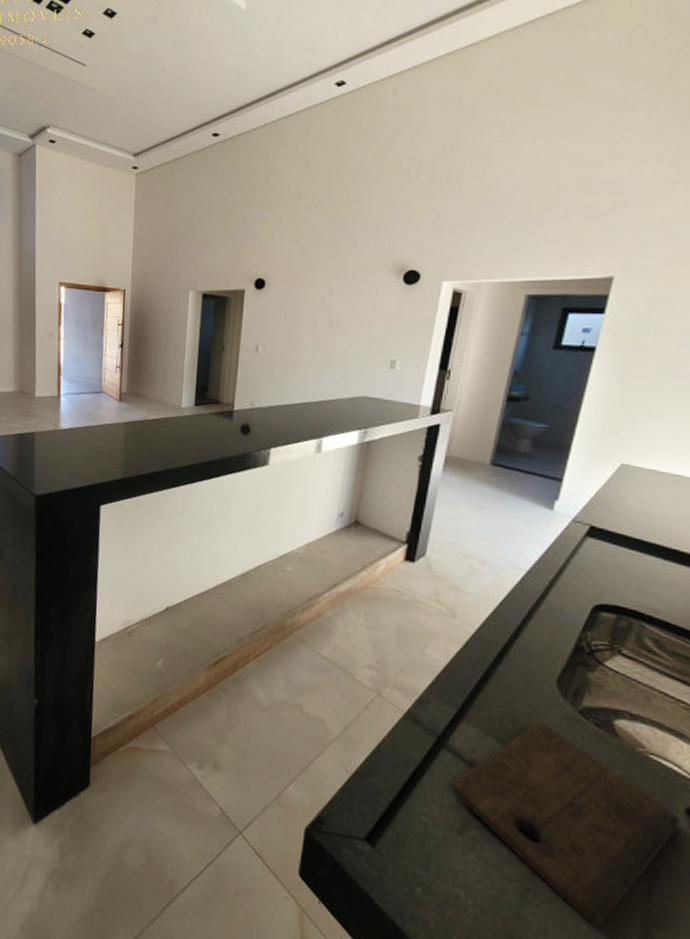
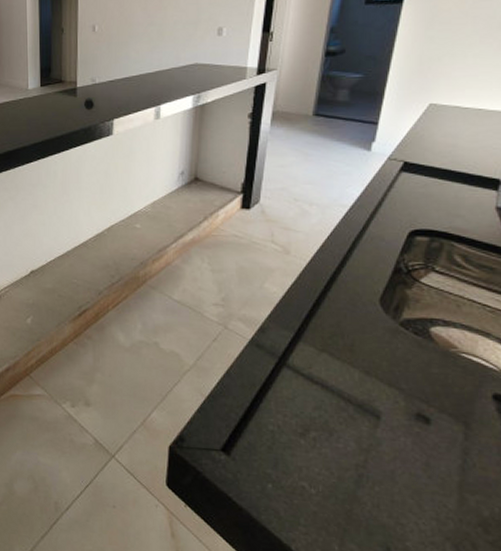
cutting board: present [451,720,681,928] -> none [293,335,489,500]

